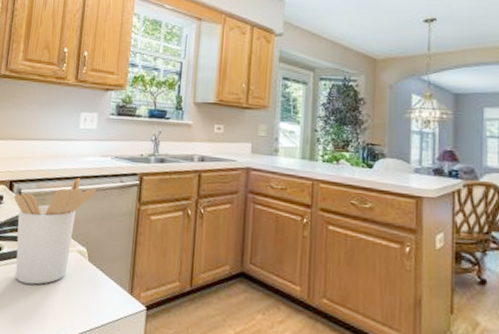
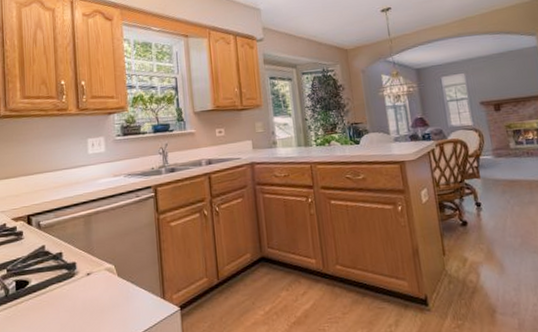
utensil holder: present [14,178,96,285] -> none [34,200,115,311]

